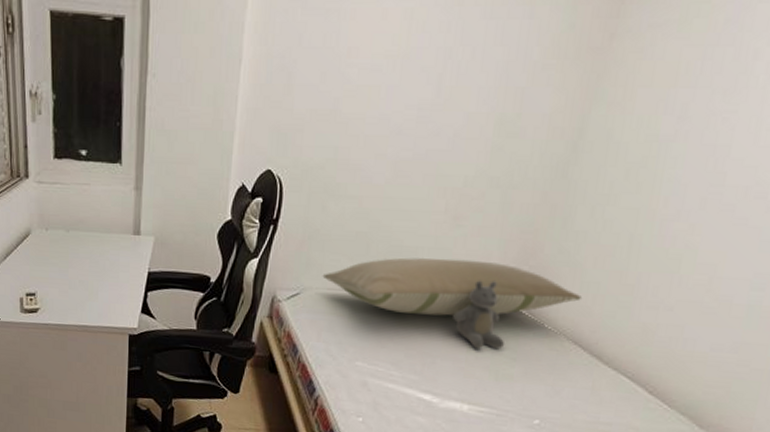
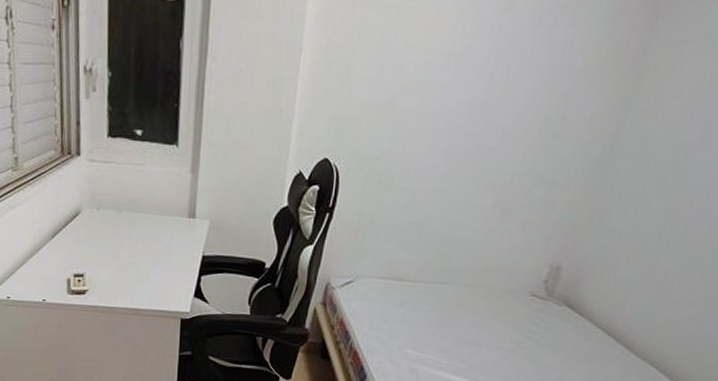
pillow: present [322,257,582,316] -> none [375,249,616,307]
teddy bear: present [453,280,505,350] -> none [498,272,546,339]

